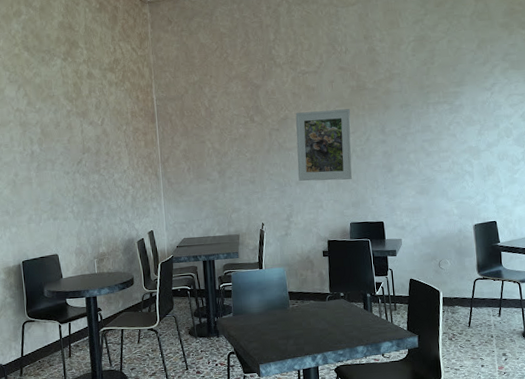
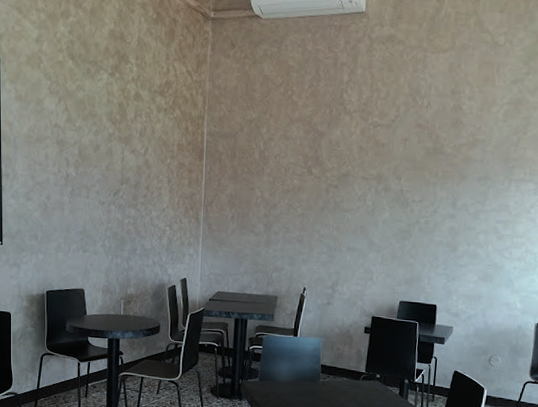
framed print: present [295,109,353,181] -> none [350,170,421,254]

